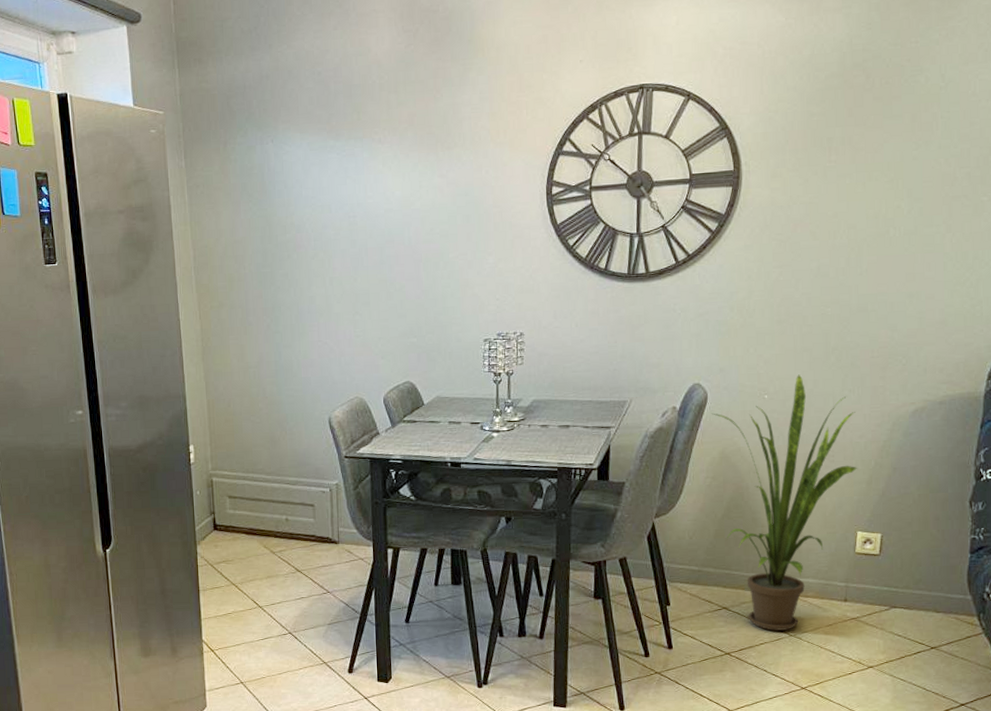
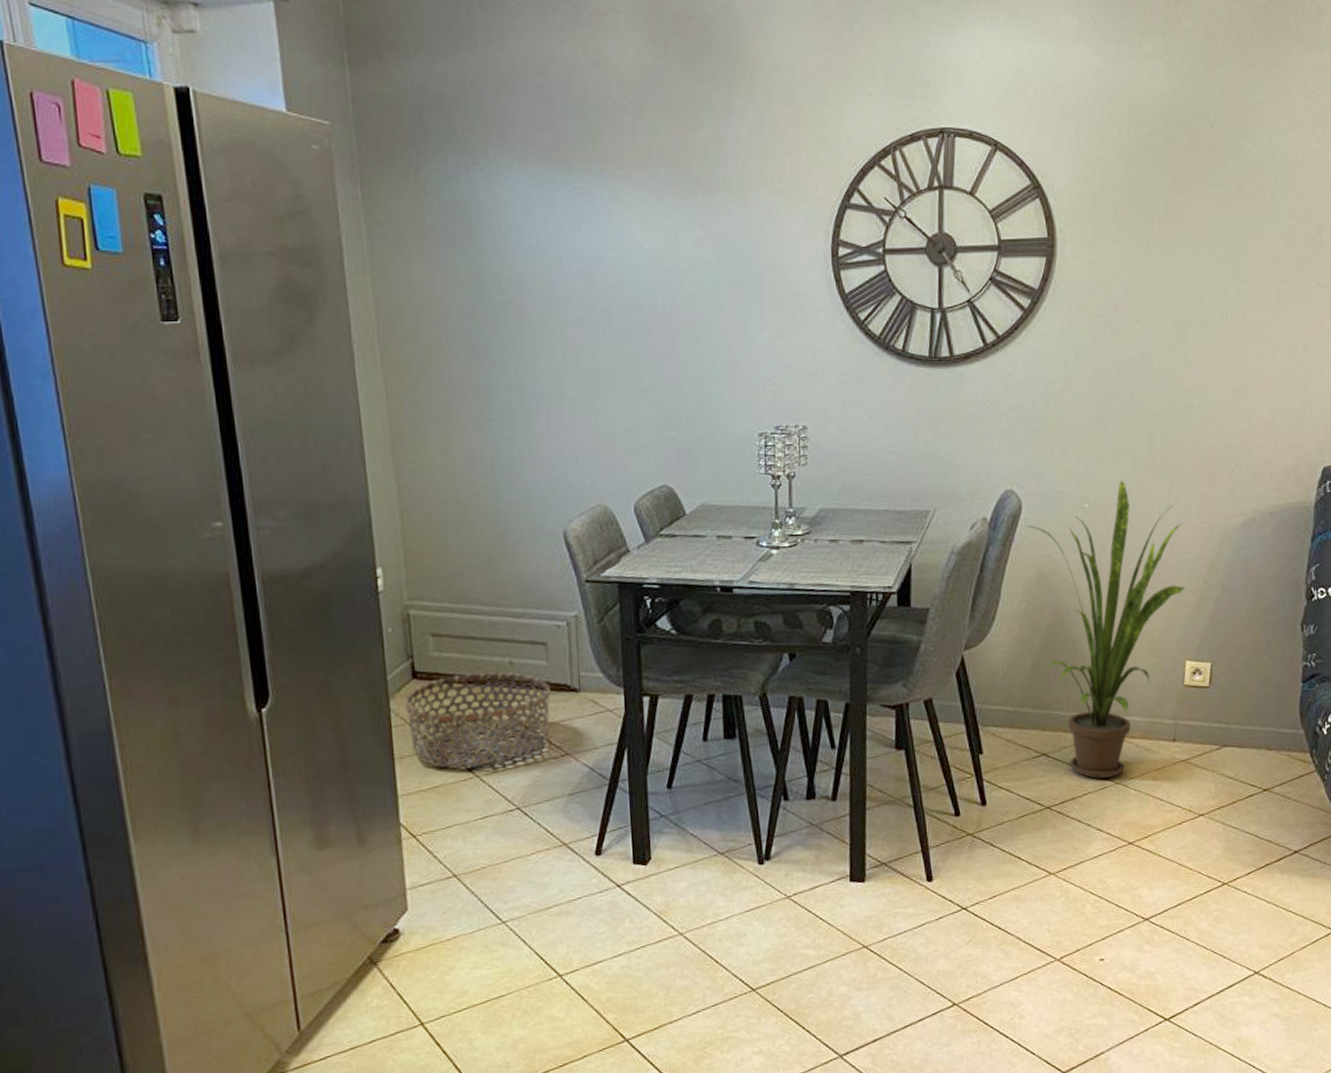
basket: none [208,527,316,600] -> present [405,672,551,769]

